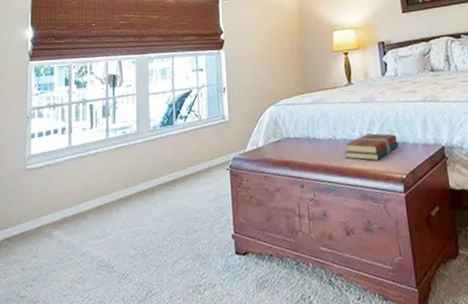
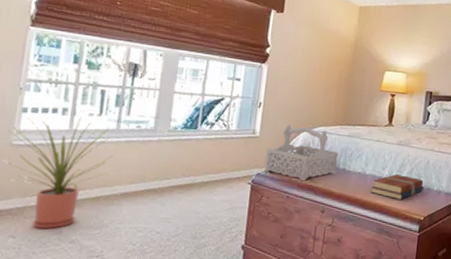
house plant: none [22,133,106,246] -> present [8,117,113,229]
decorative basket: none [238,102,308,158] -> present [264,124,339,182]

